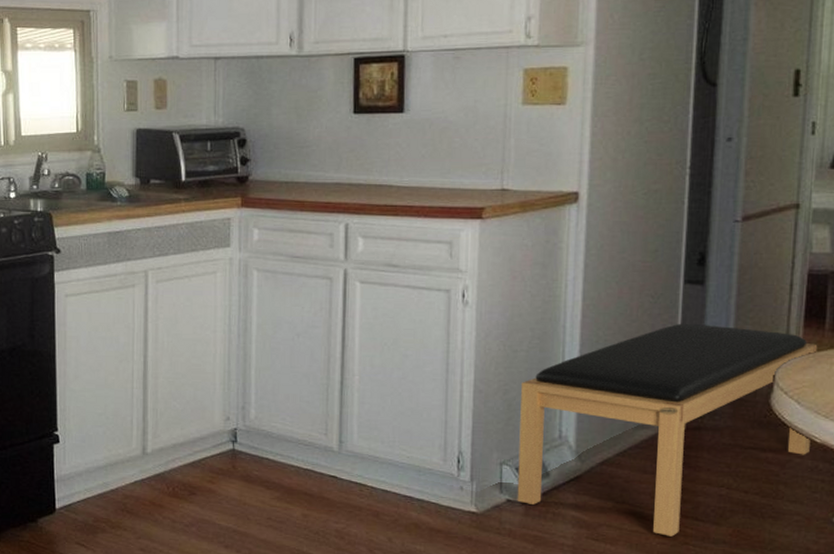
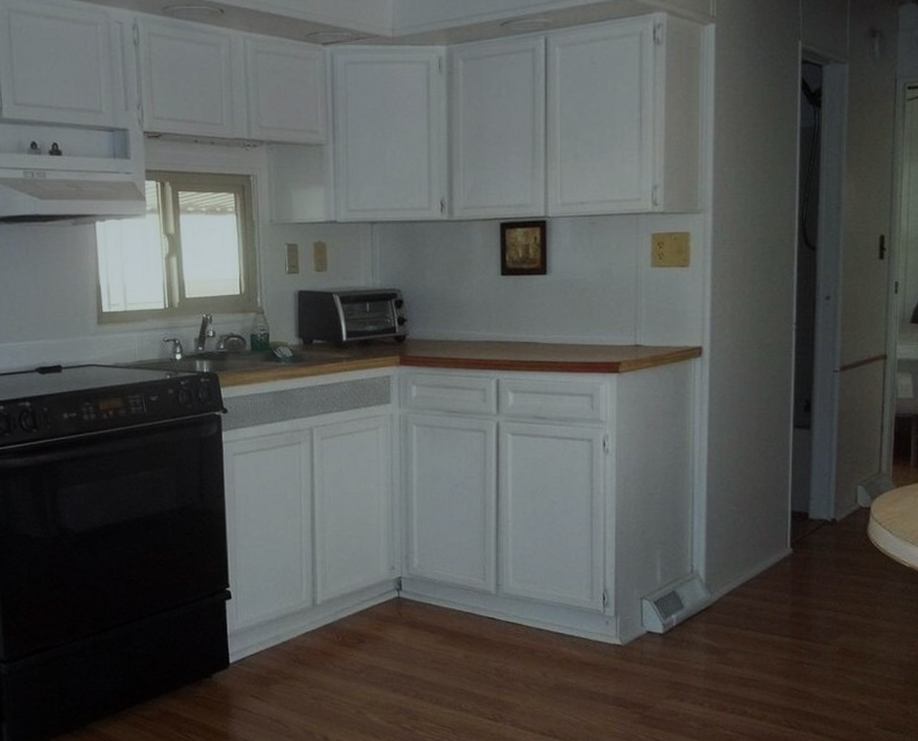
bench: present [517,323,818,537] -> none [656,464,905,657]

